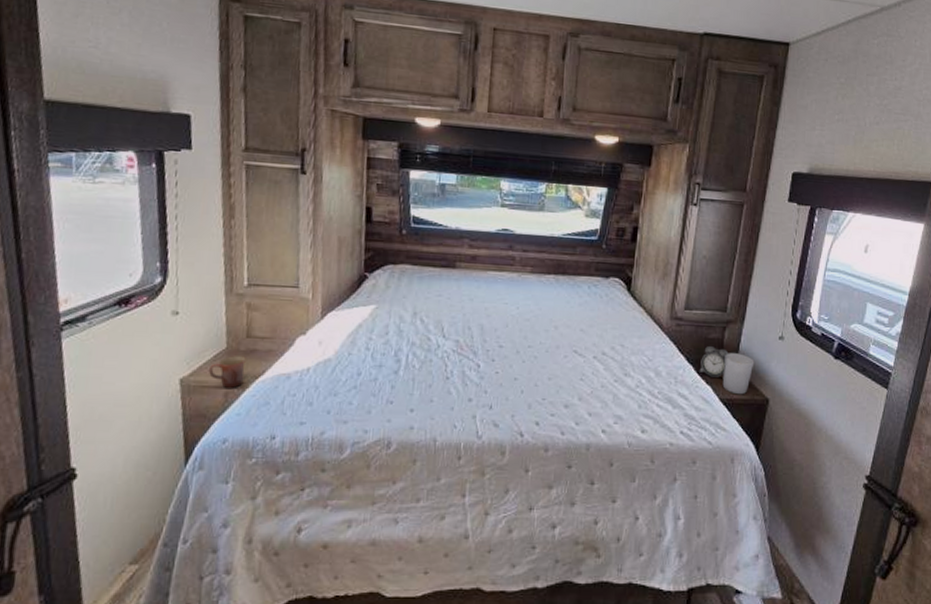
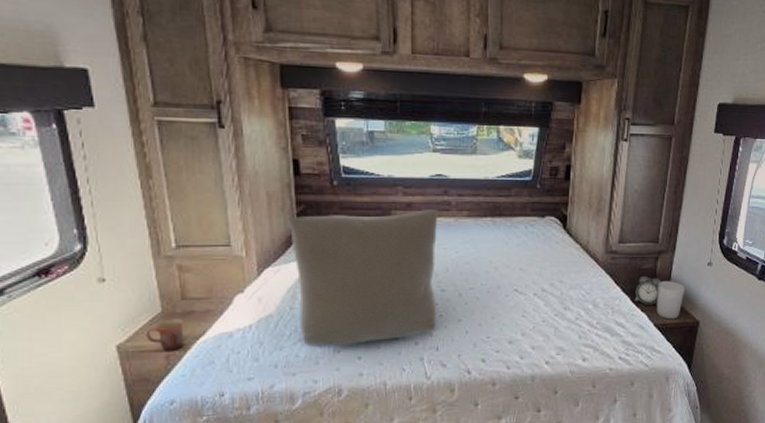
pillow: none [356,262,502,396] -> present [288,210,438,346]

